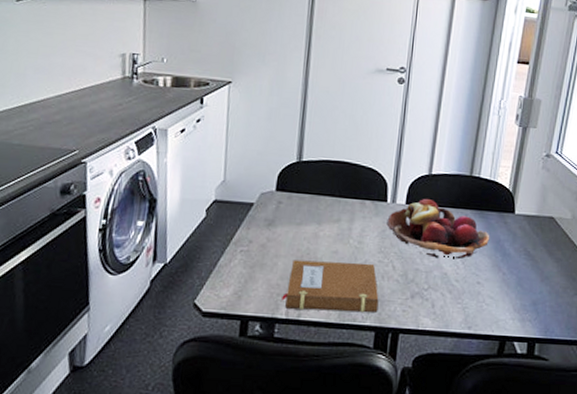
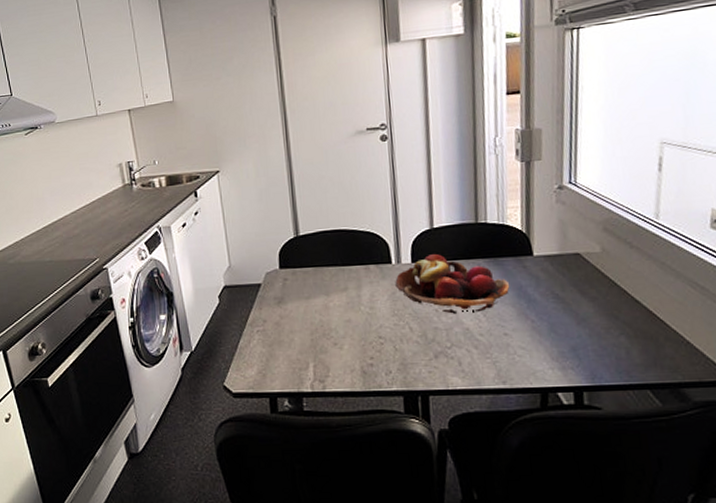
notebook: present [282,259,379,313] -> none [304,328,403,382]

